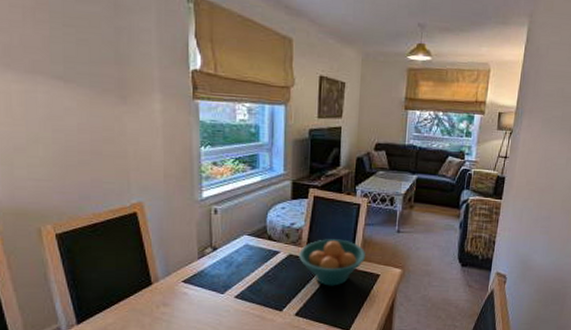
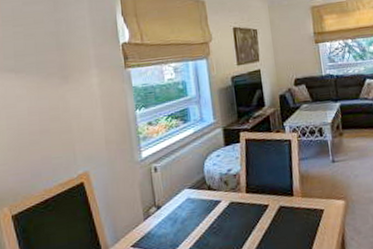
fruit bowl: present [299,239,366,286] -> none [240,178,307,230]

